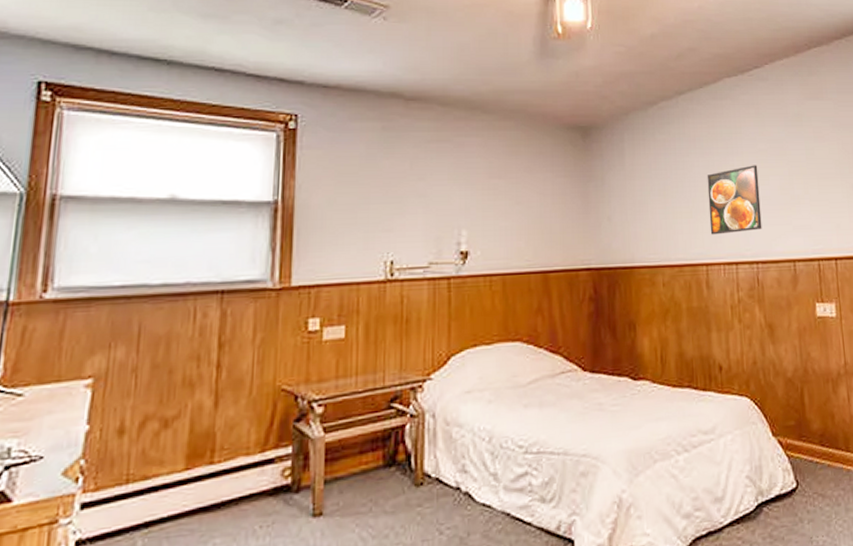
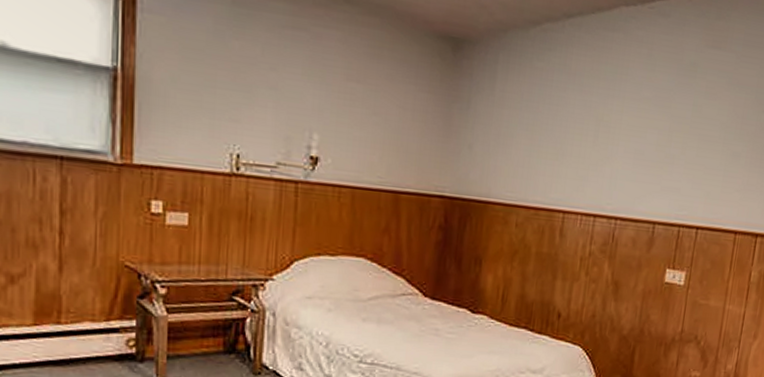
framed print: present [707,165,762,235] -> none [573,113,638,185]

